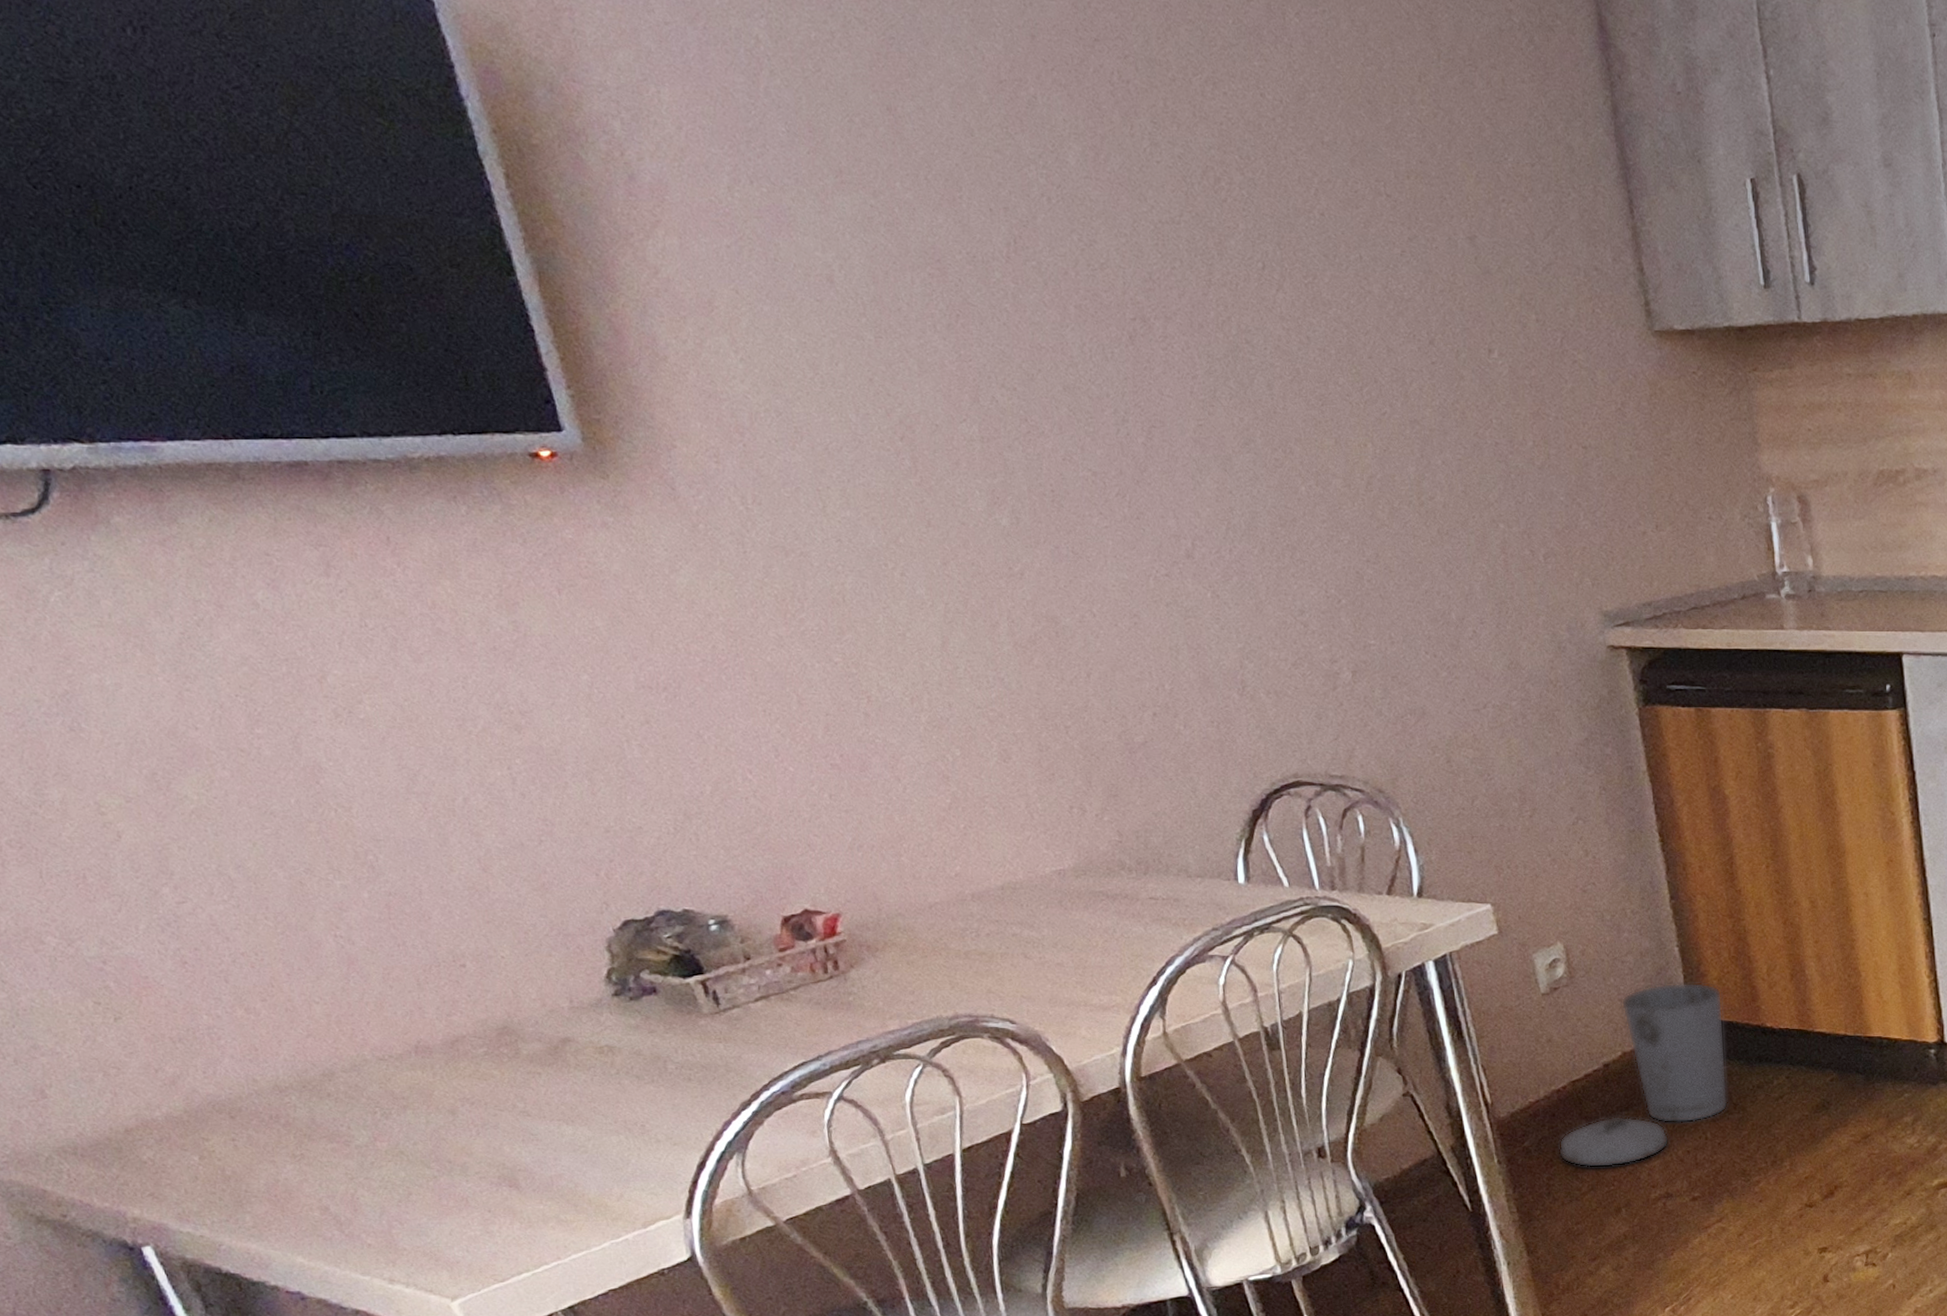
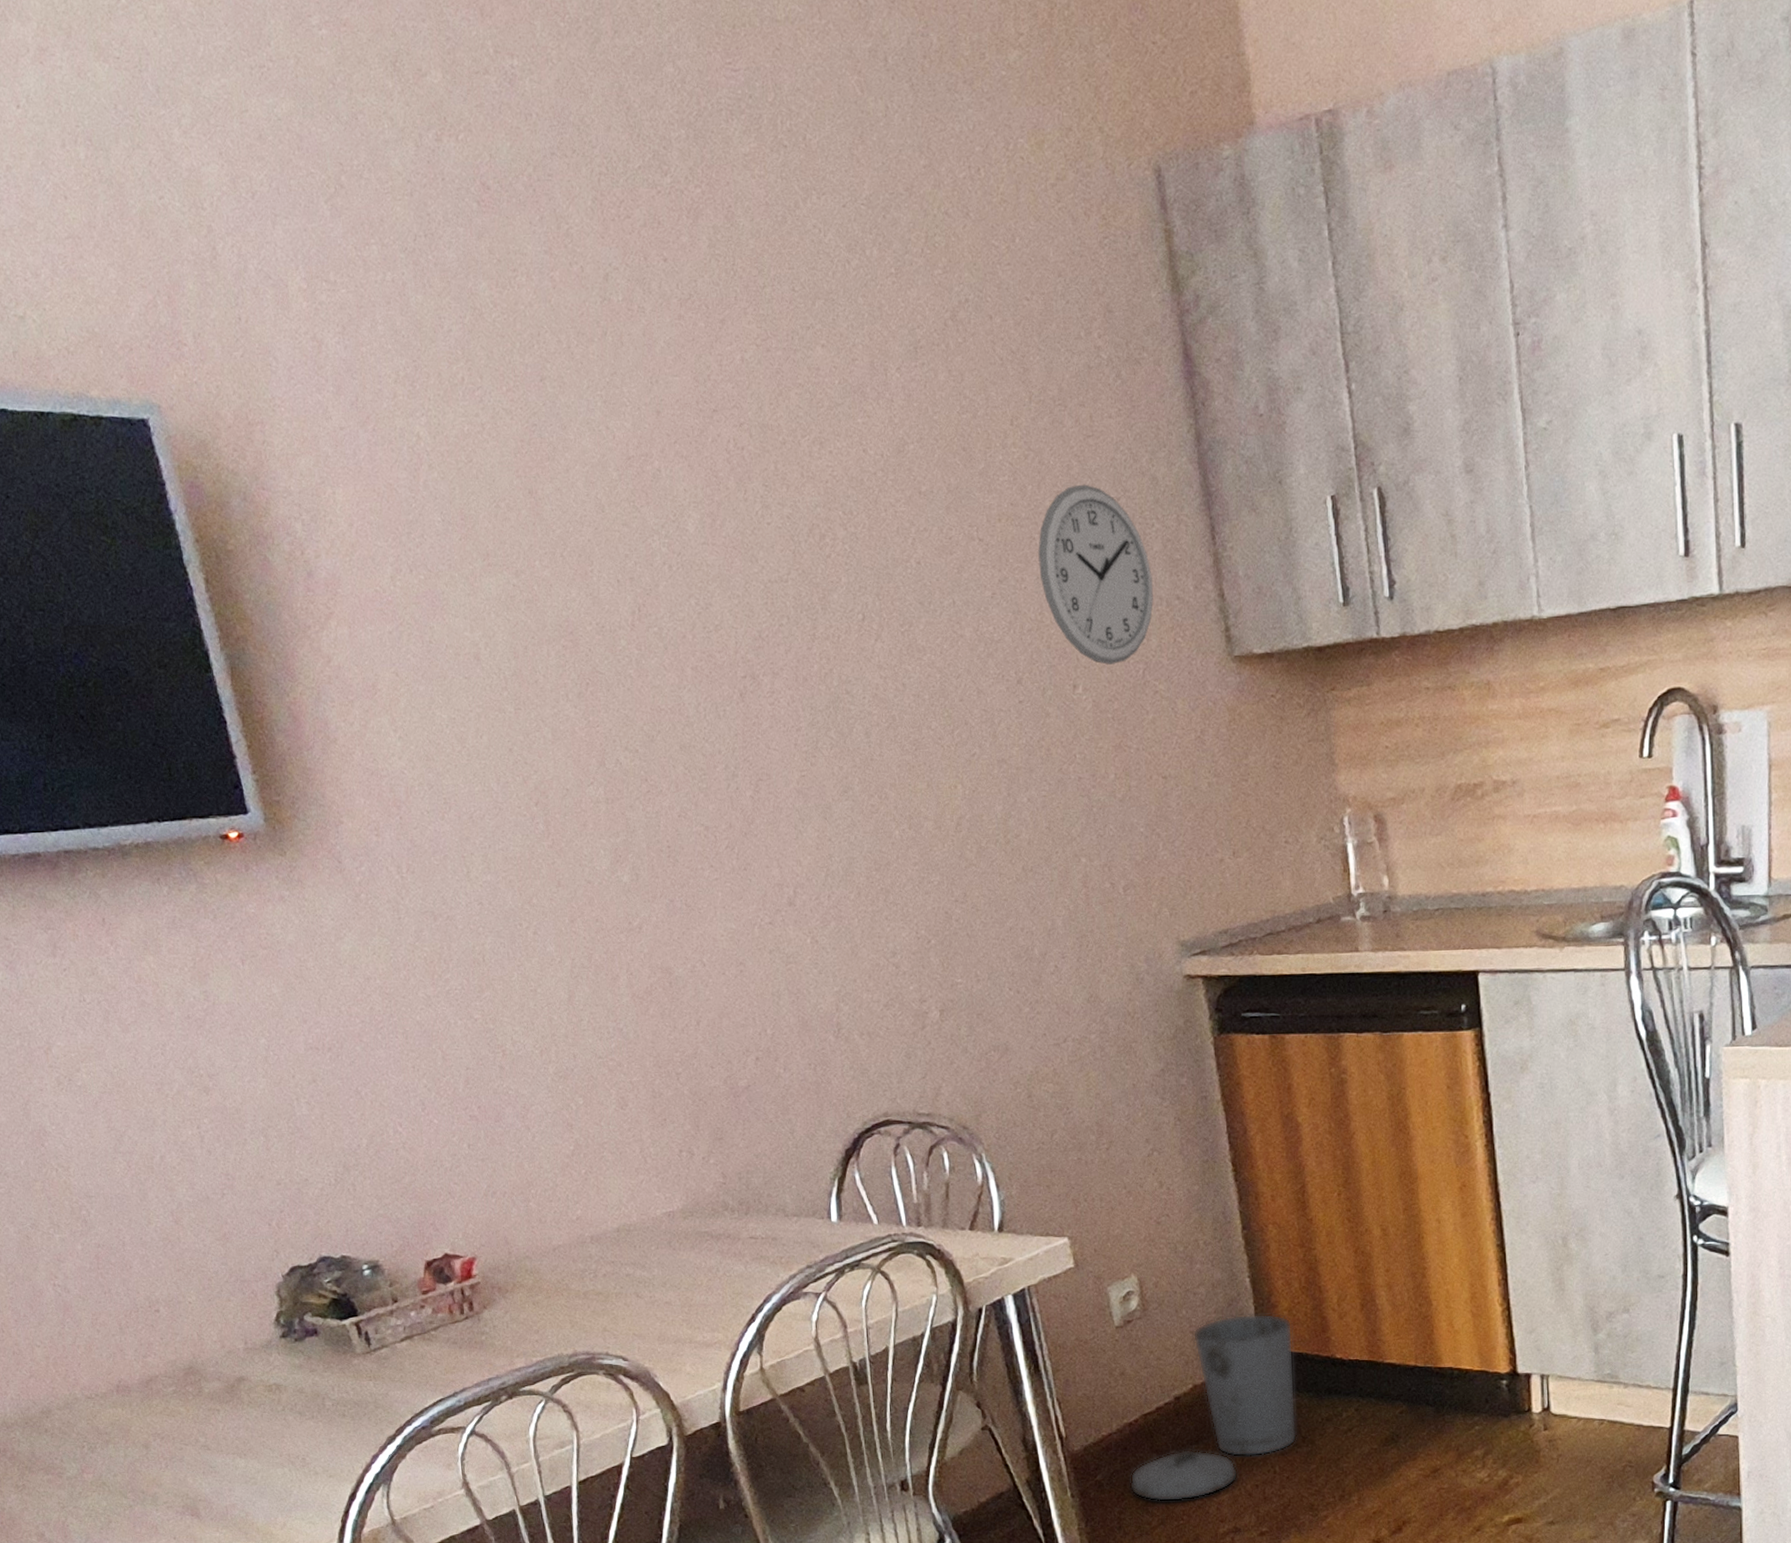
wall clock: none [1449,147,1571,331] -> present [1038,484,1154,665]

